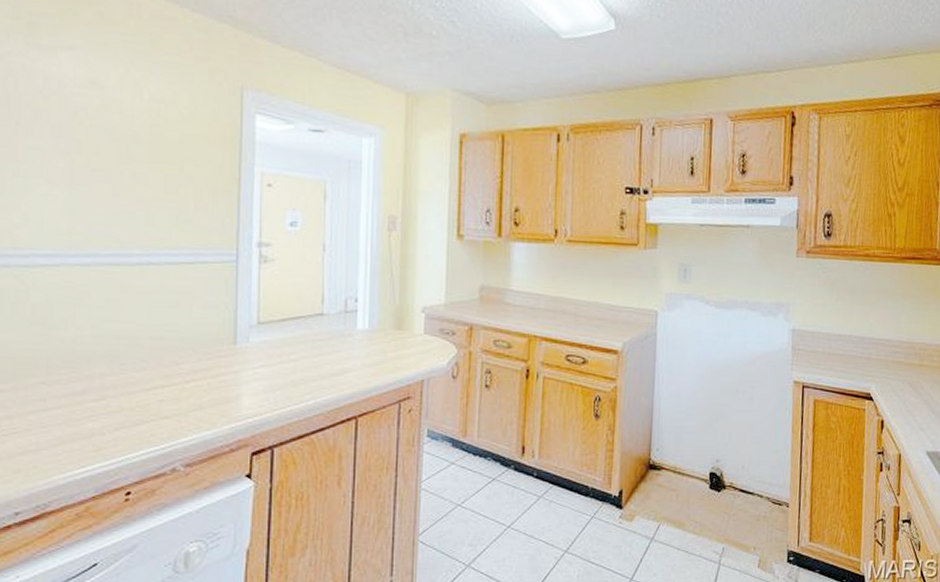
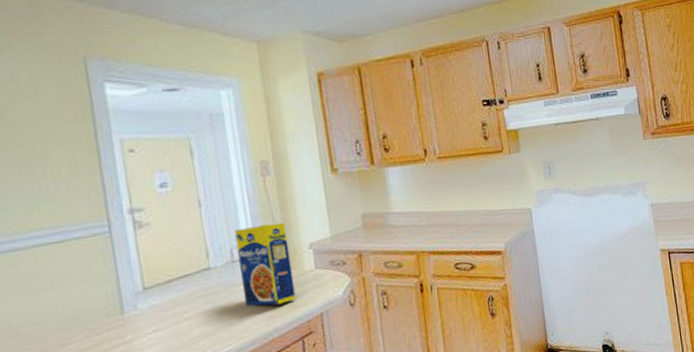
legume: none [351,279,403,363] -> present [235,222,296,306]

